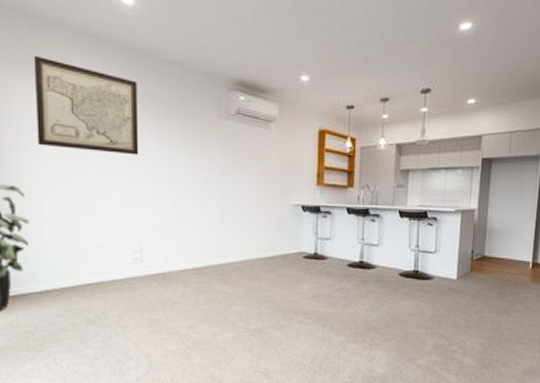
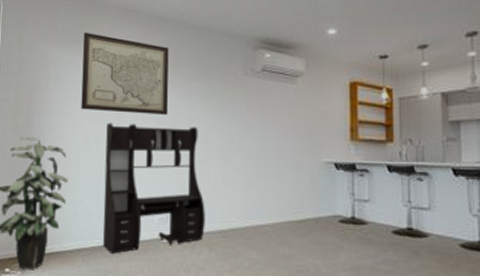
shelving unit: none [70,161,180,293] -> present [103,122,205,254]

